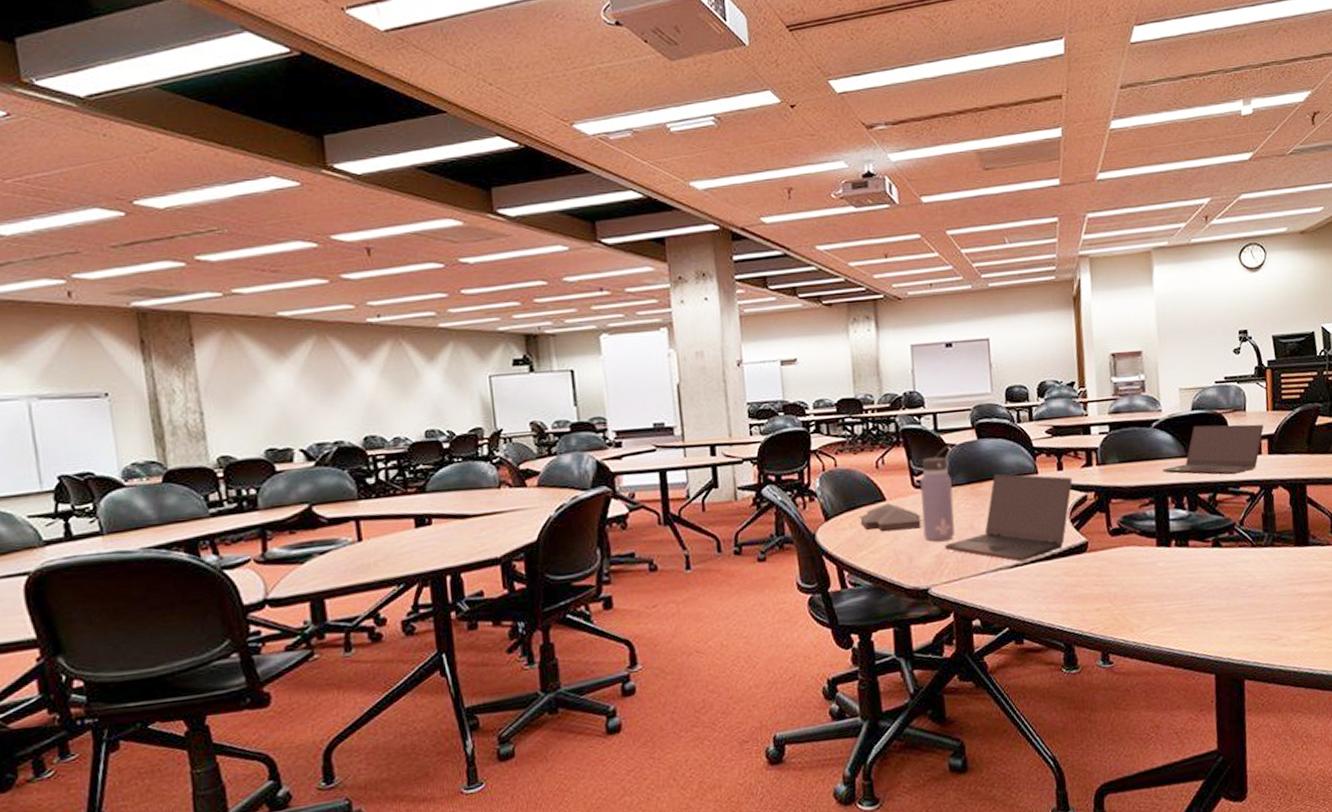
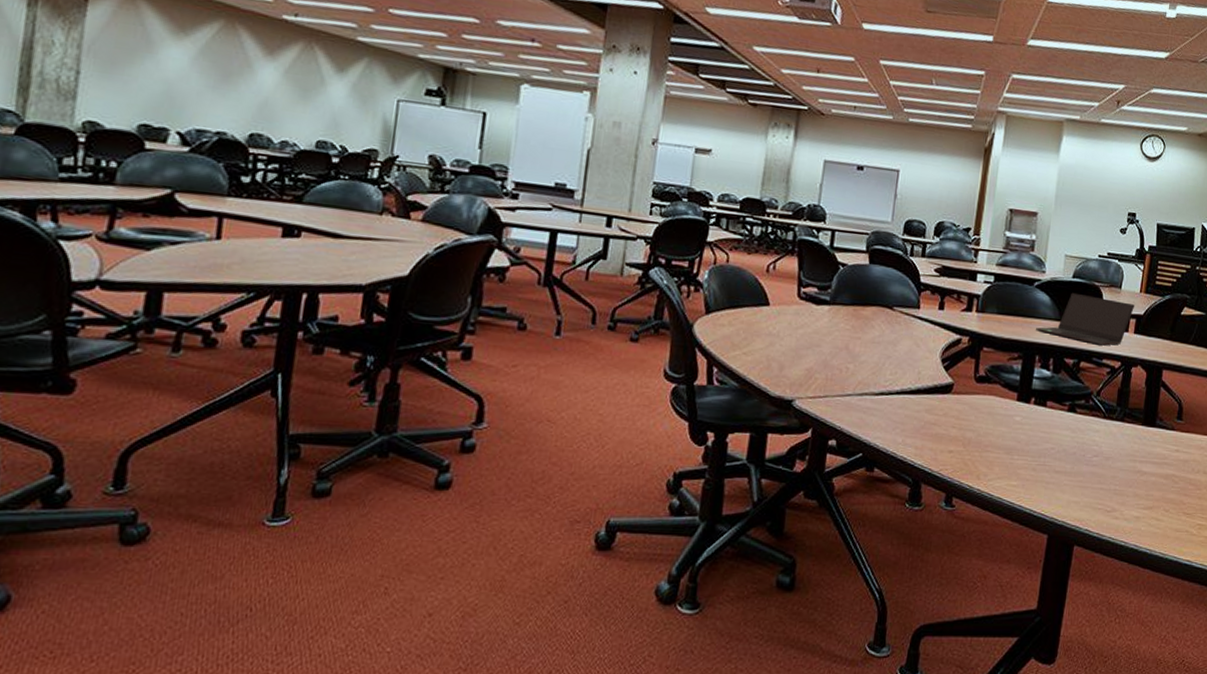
papers: present [859,503,922,532] -> none [739,308,801,339]
water bottle: present [920,444,956,541] -> none [798,263,844,356]
laptop: present [945,473,1073,562] -> none [817,300,951,392]

